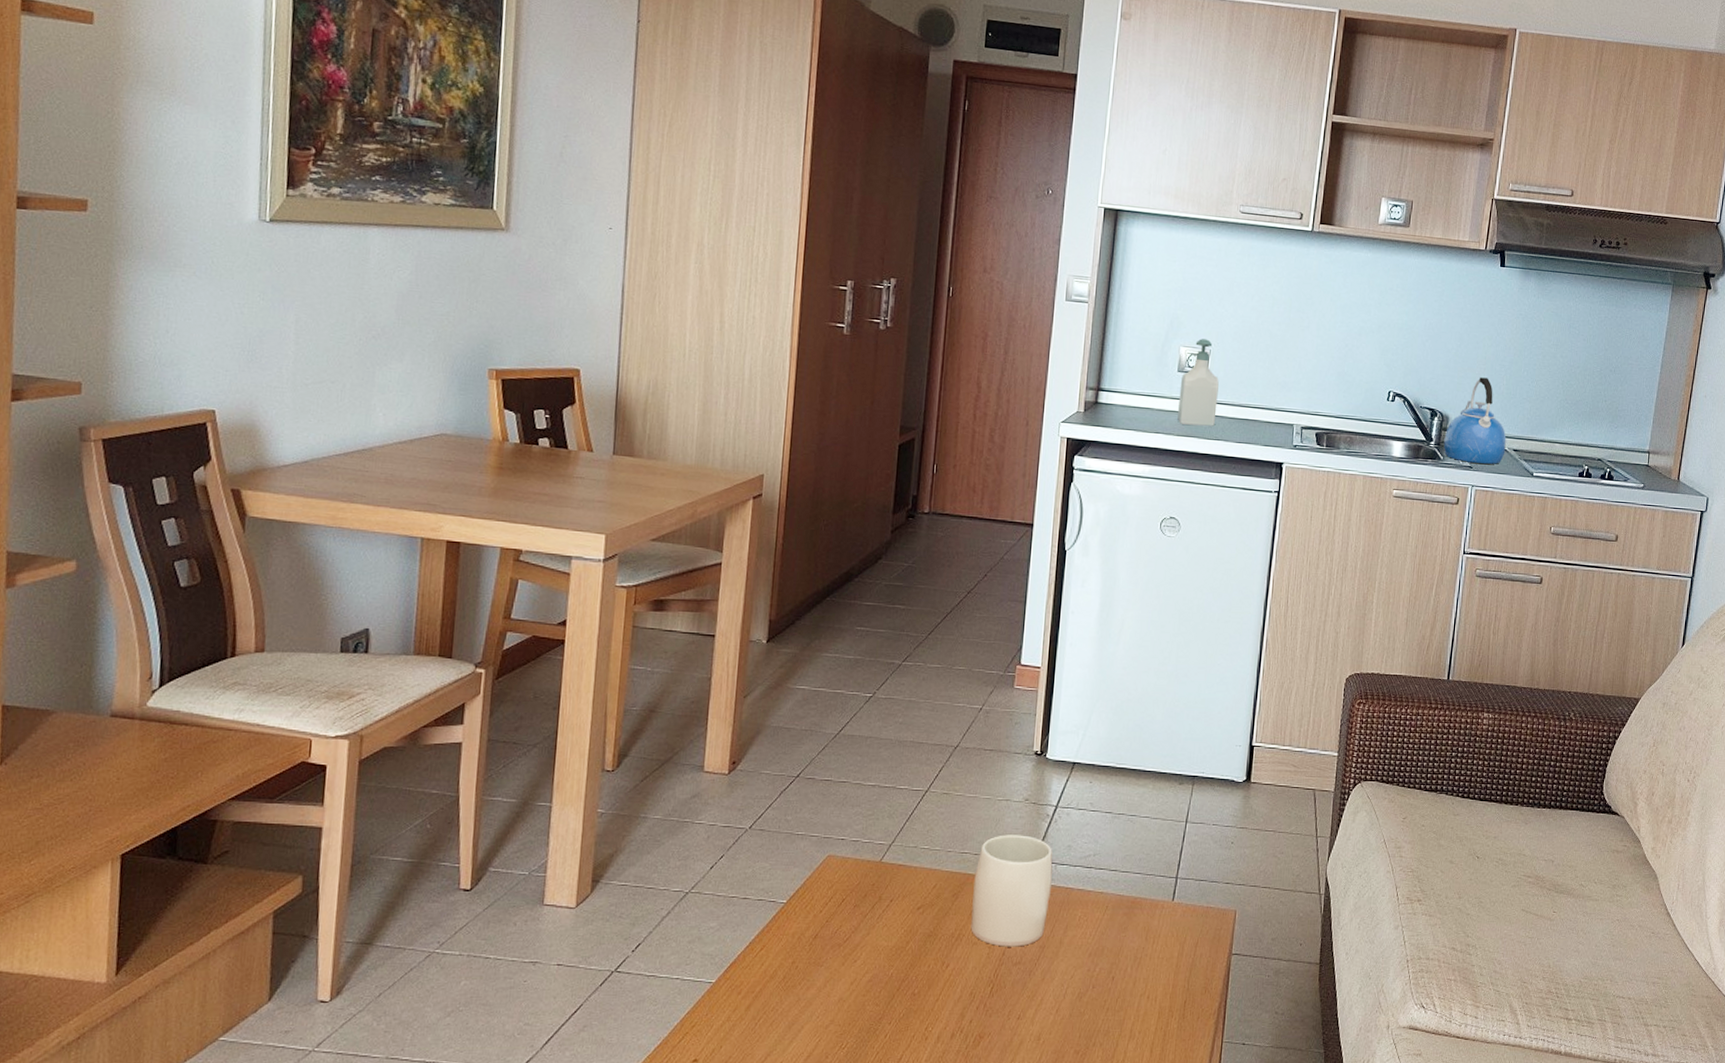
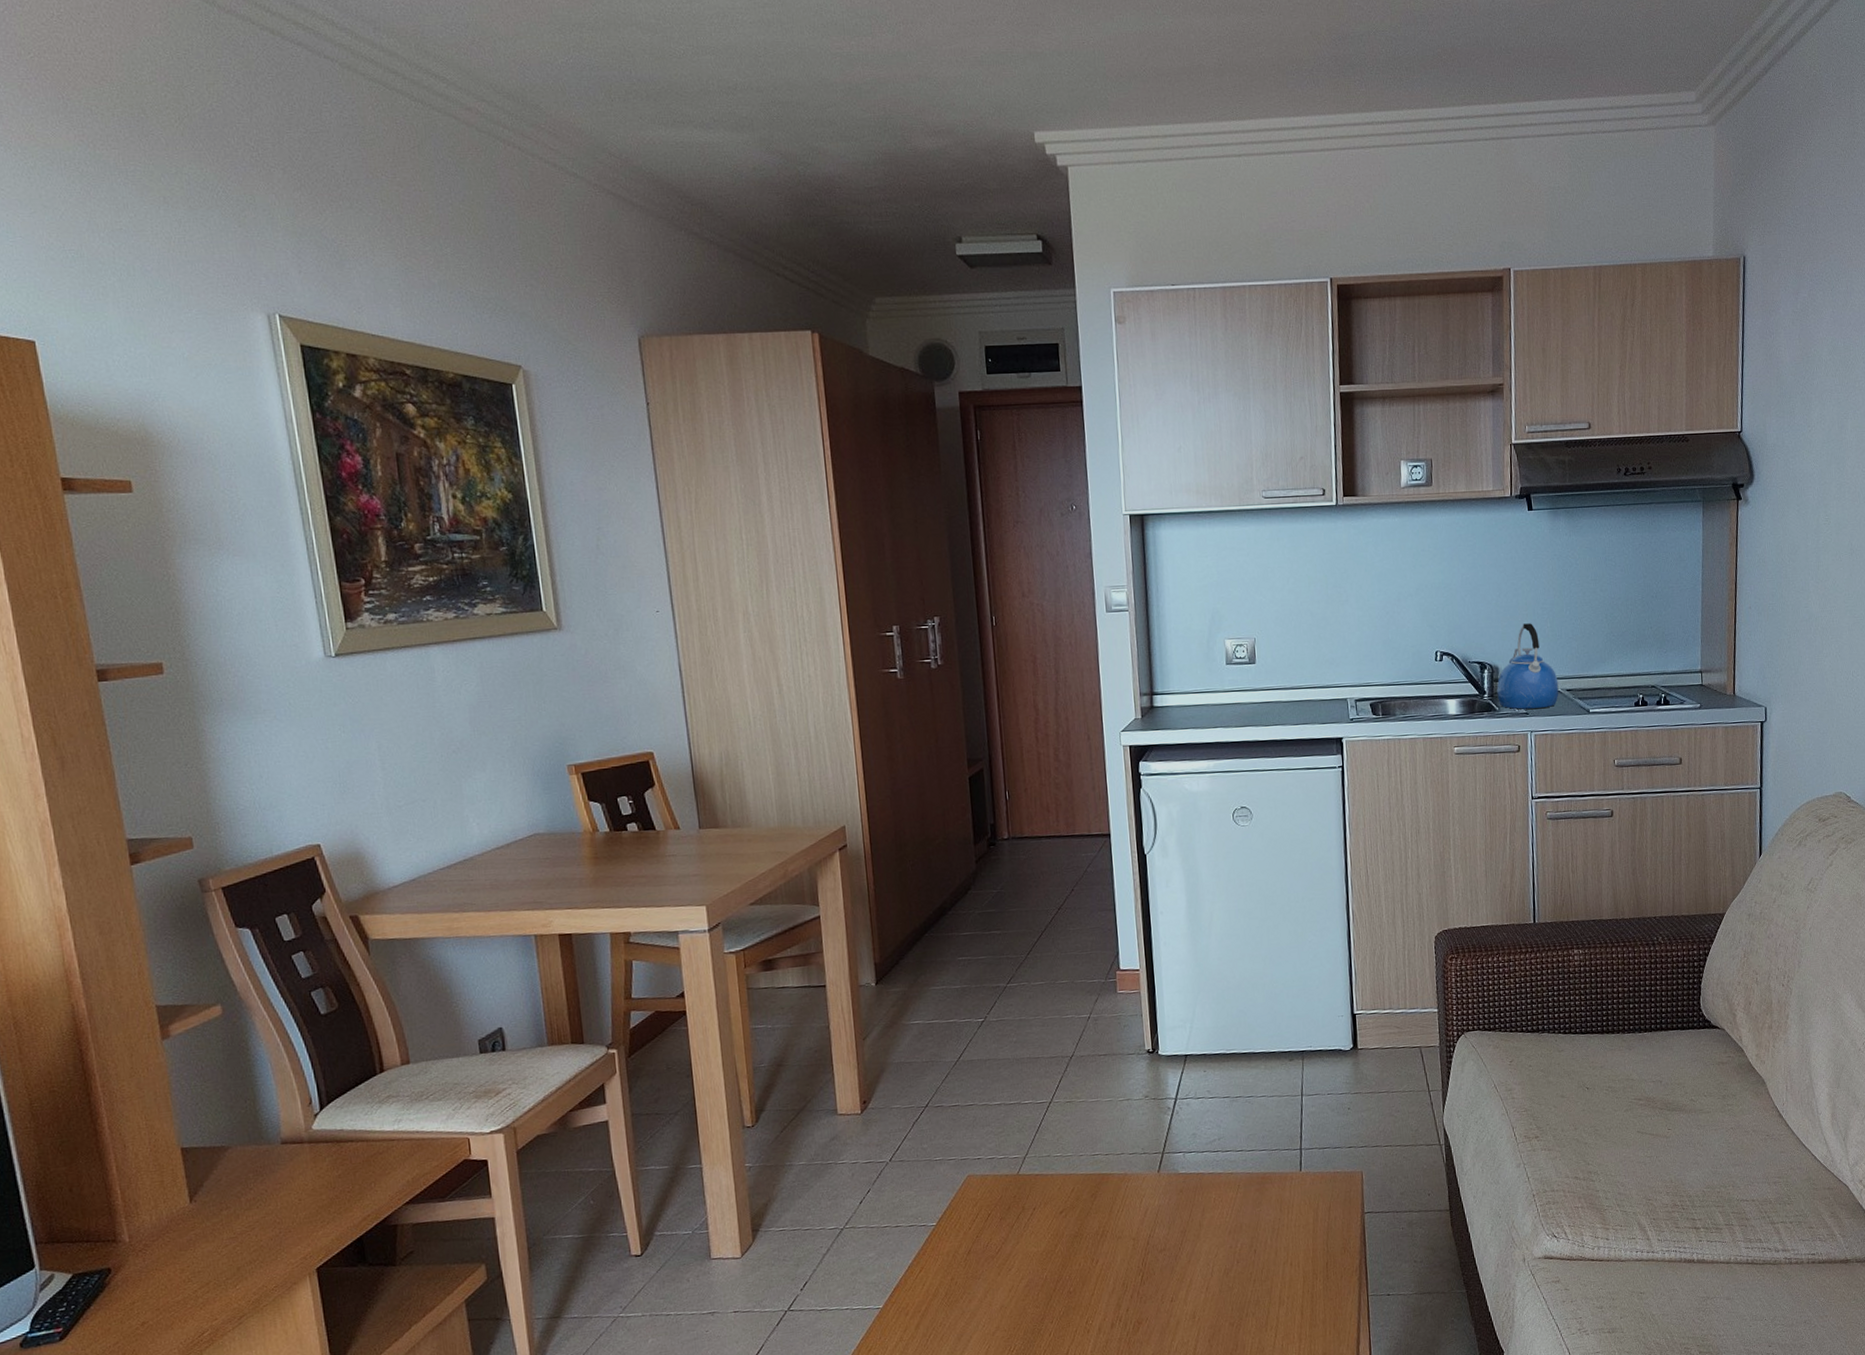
mug: present [971,835,1053,947] -> none [1108,1130,1184,1237]
soap bottle: present [1177,339,1219,428] -> none [1230,628,1270,716]

